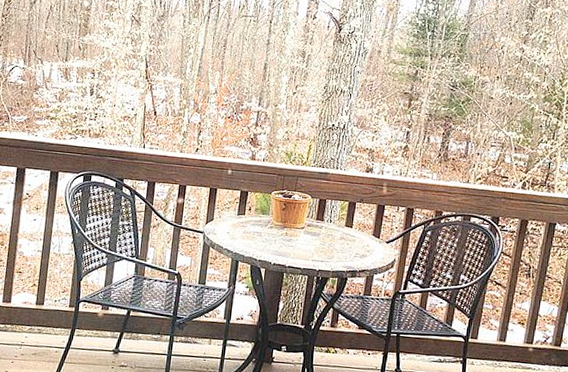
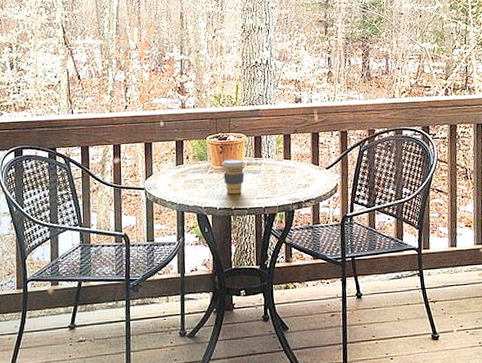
coffee cup: none [282,217,307,253] -> present [221,159,246,195]

